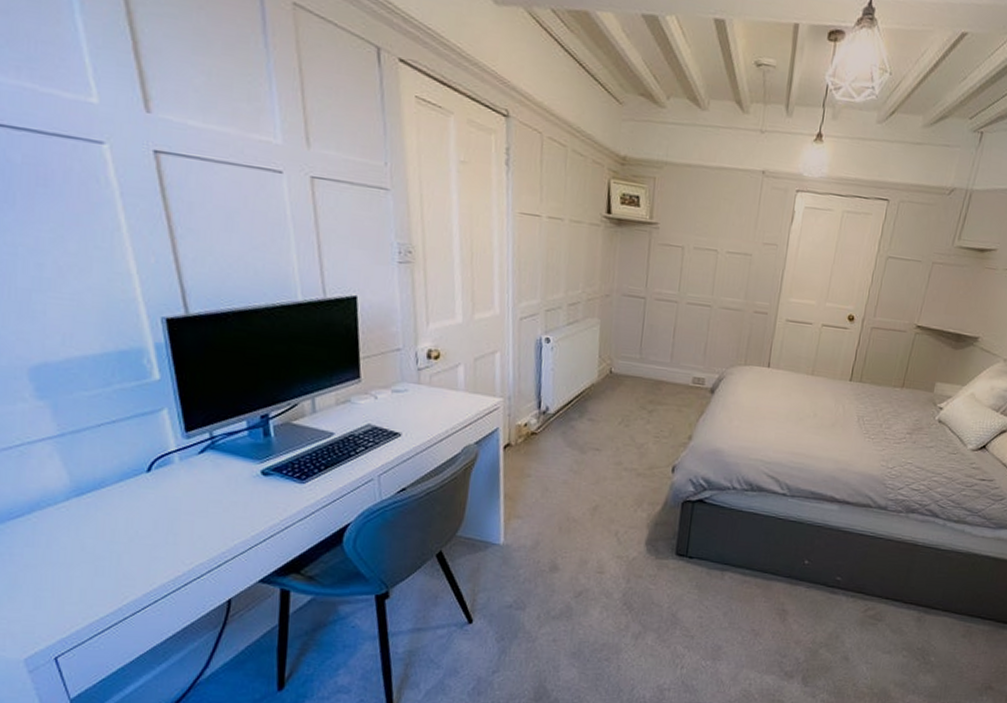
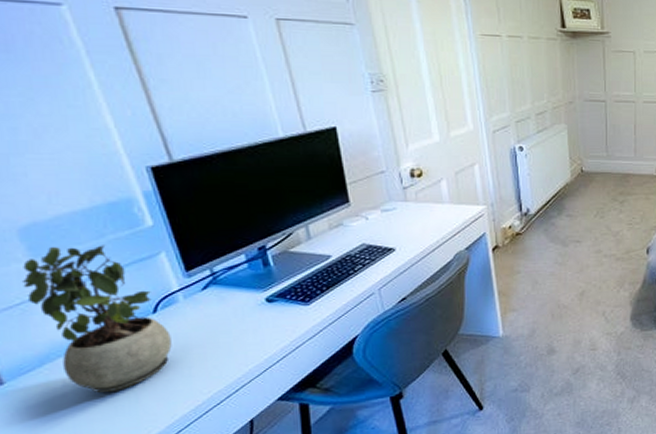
potted plant: none [24,389,161,550] -> present [21,245,172,393]

